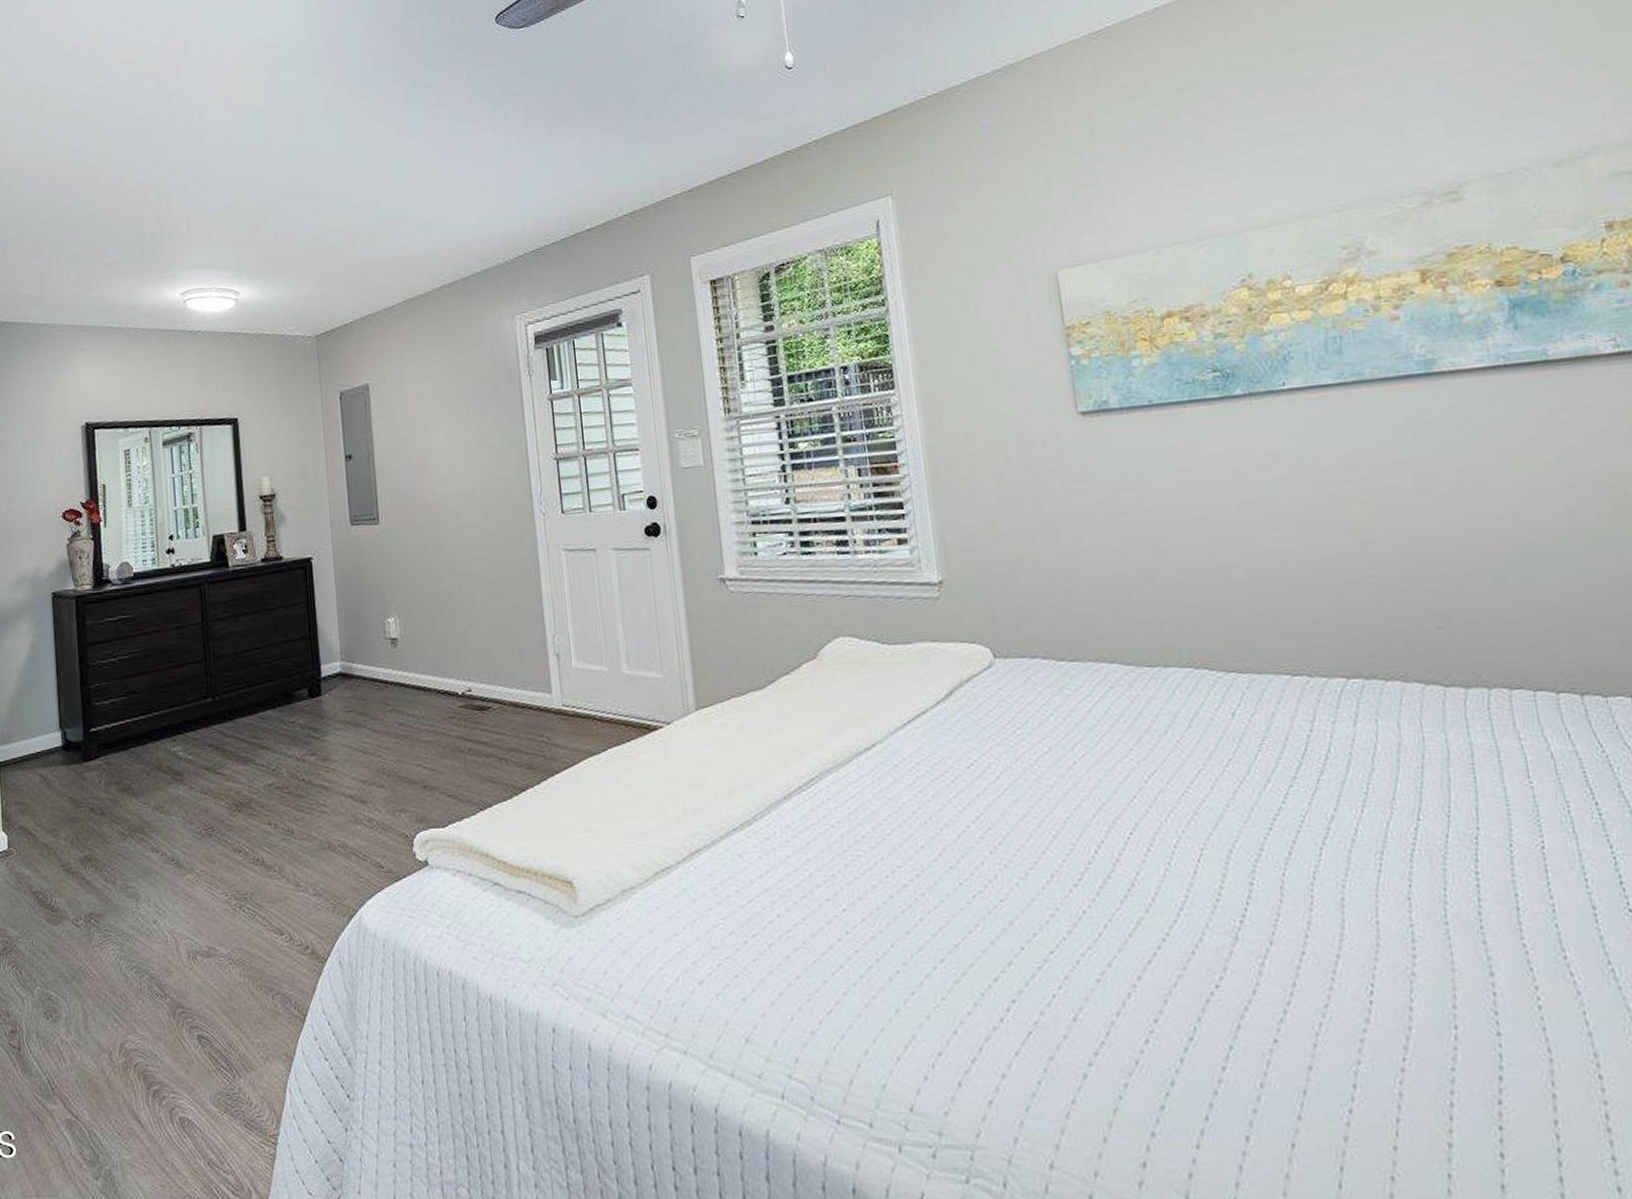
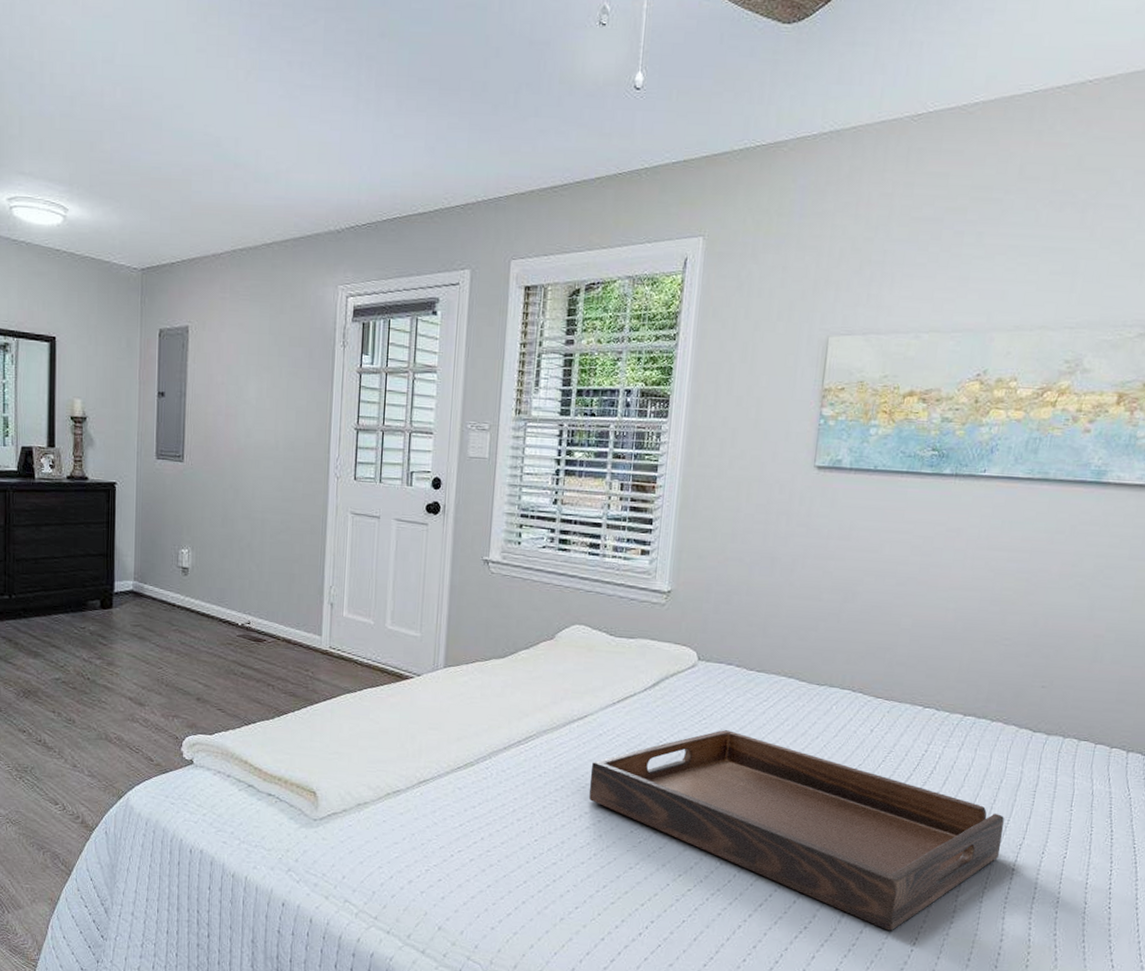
serving tray: none [893,738,1451,978] -> present [589,730,1004,931]

